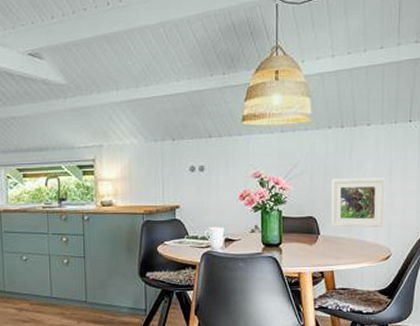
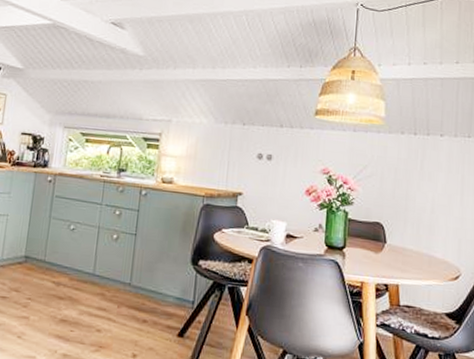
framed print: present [332,177,385,228] -> none [399,186,457,245]

